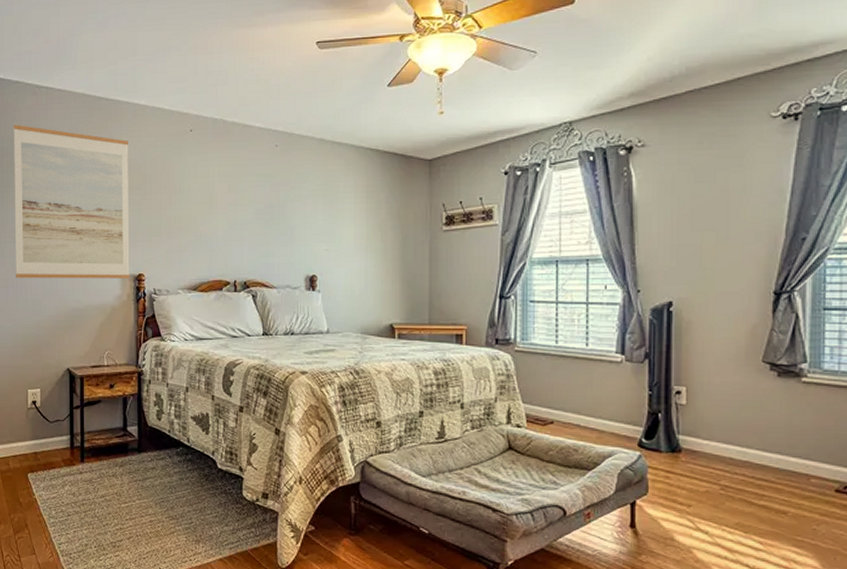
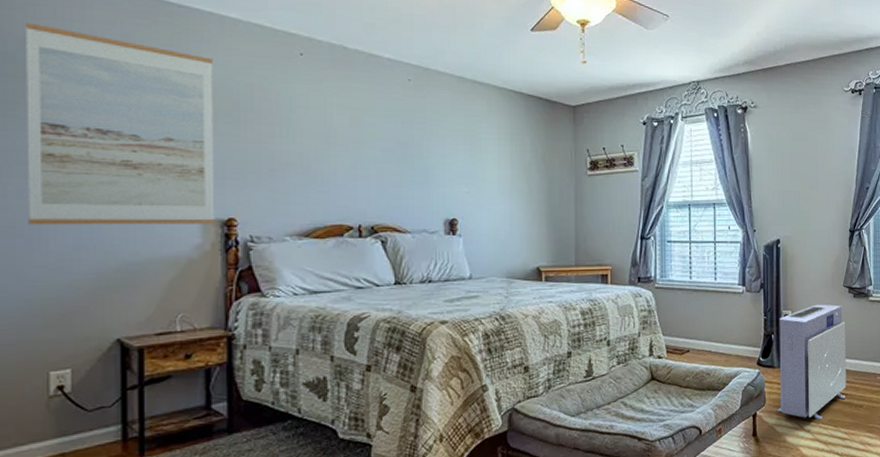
air purifier: none [662,381,765,522] -> present [776,304,847,420]

